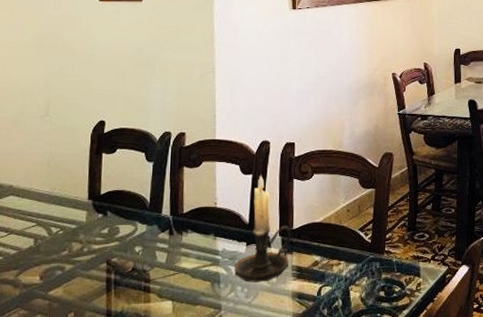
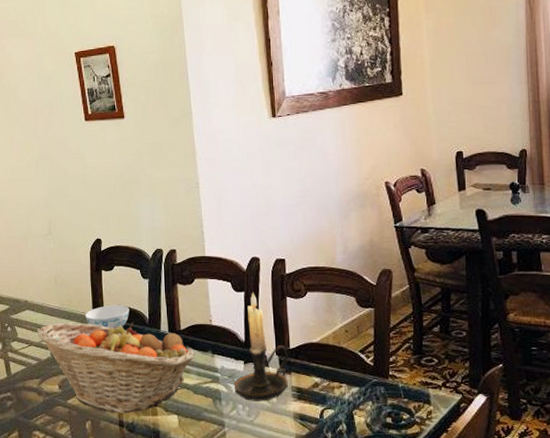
fruit basket: none [20,206,197,303] -> present [37,322,195,414]
bowl: none [78,189,130,214] -> present [85,305,130,329]

